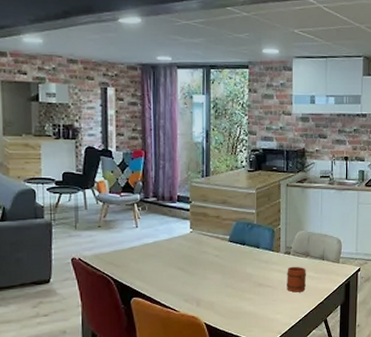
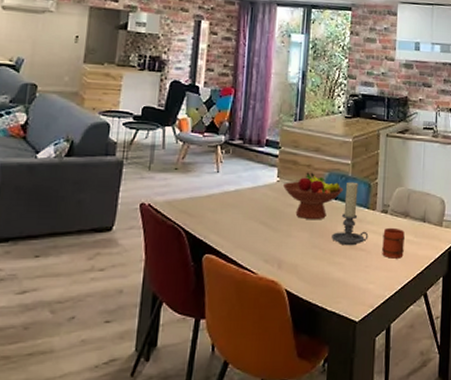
fruit bowl: none [195,222,250,264] -> present [282,172,344,220]
candle holder: none [242,228,274,284] -> present [332,181,369,246]

